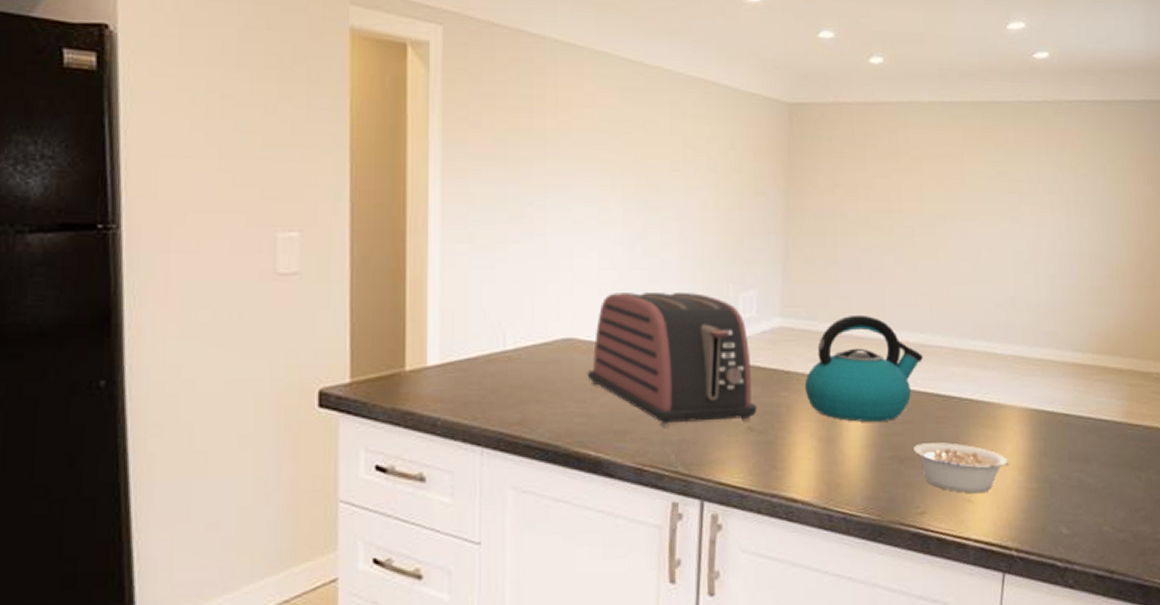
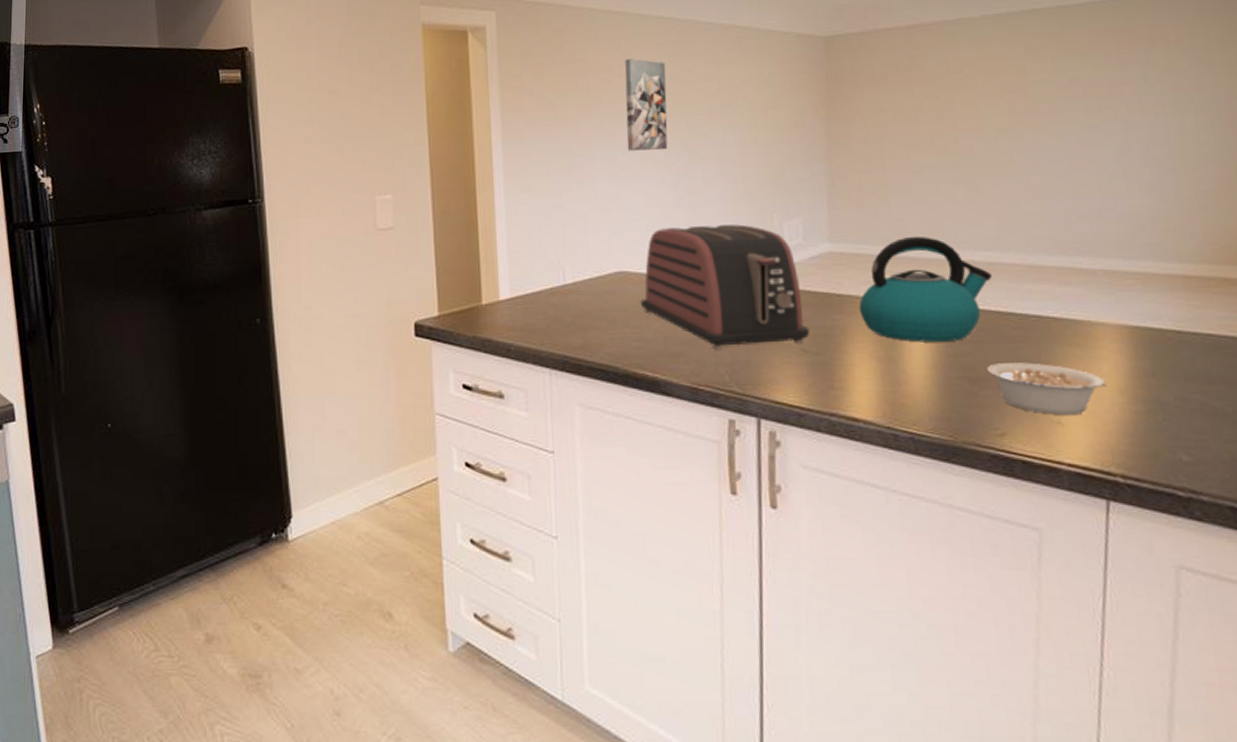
wall art: none [583,101,630,207] -> present [625,58,668,151]

